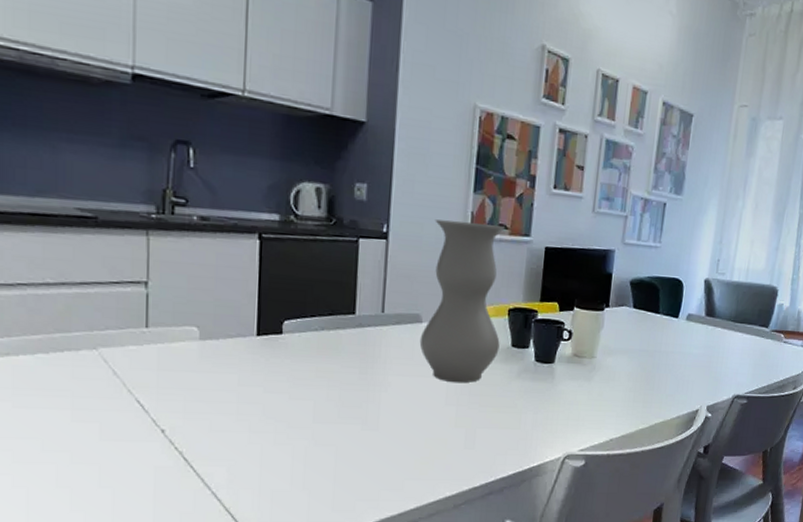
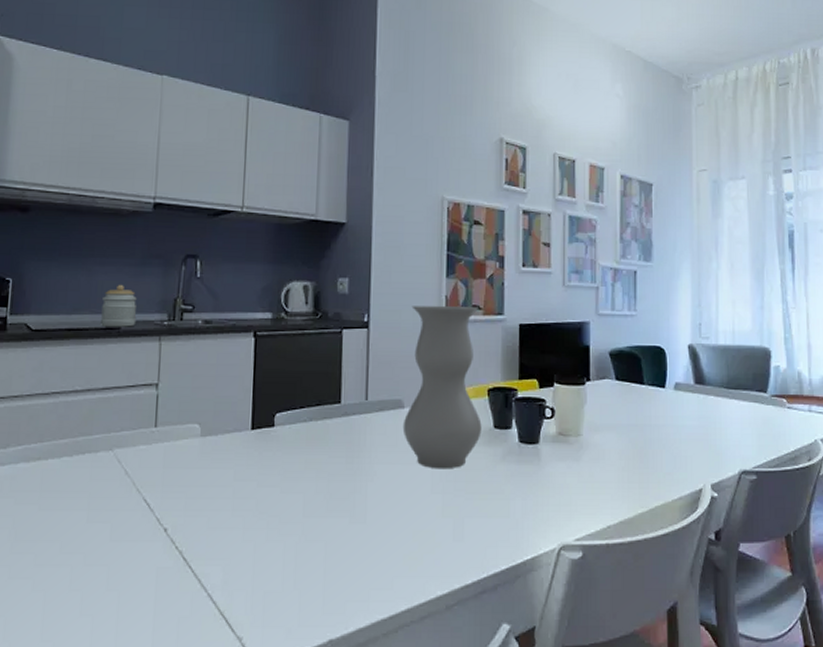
jar: none [71,166,118,217] -> present [101,284,138,327]

